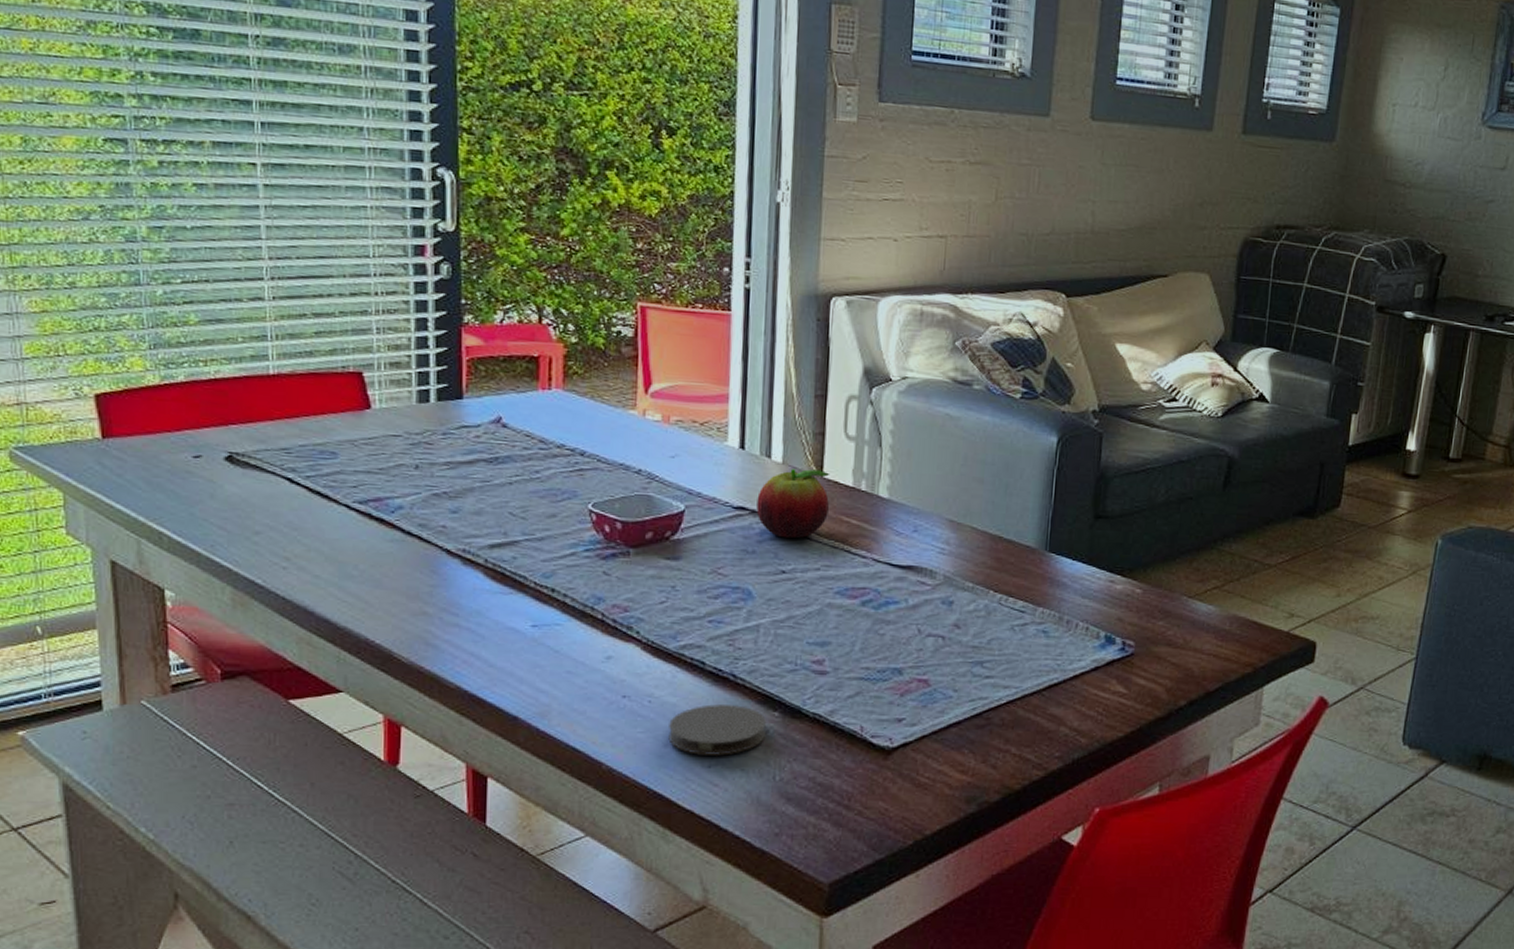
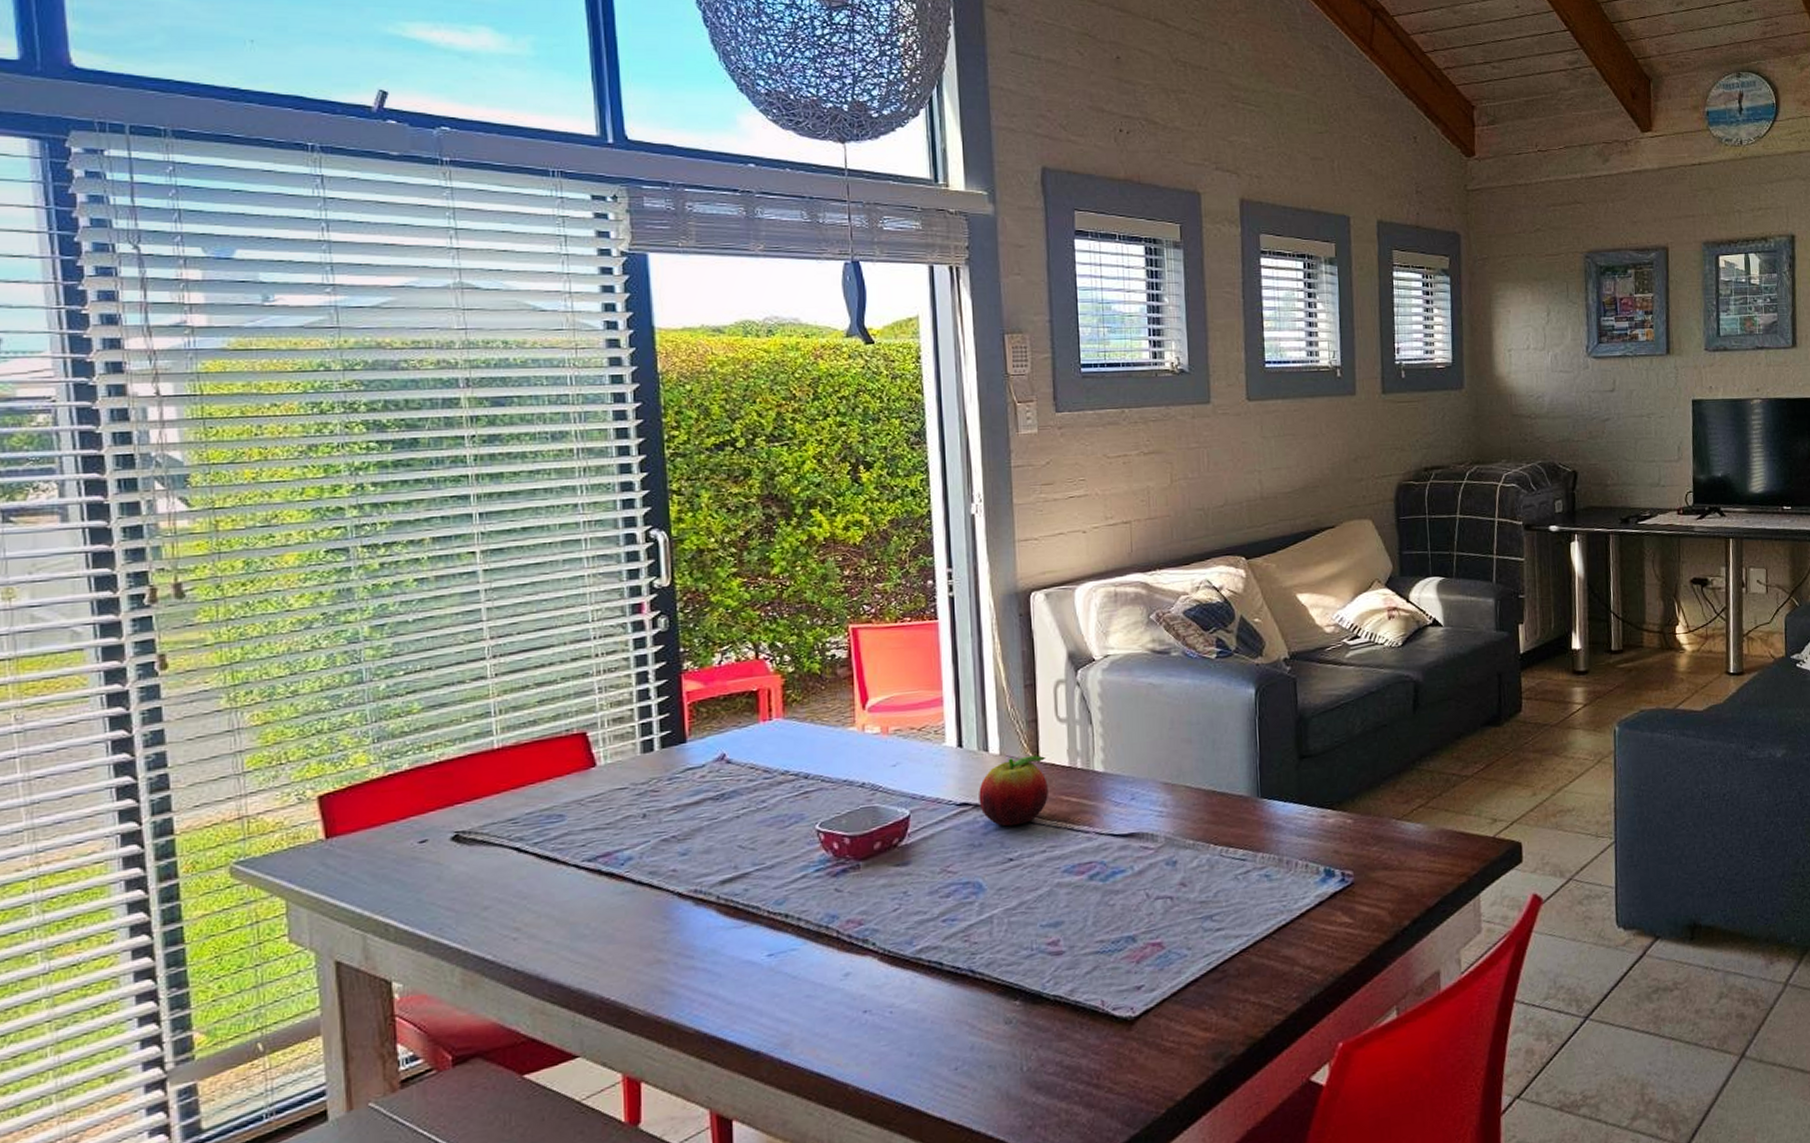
coaster: present [668,704,767,755] -> none [912,1000,1010,1059]

